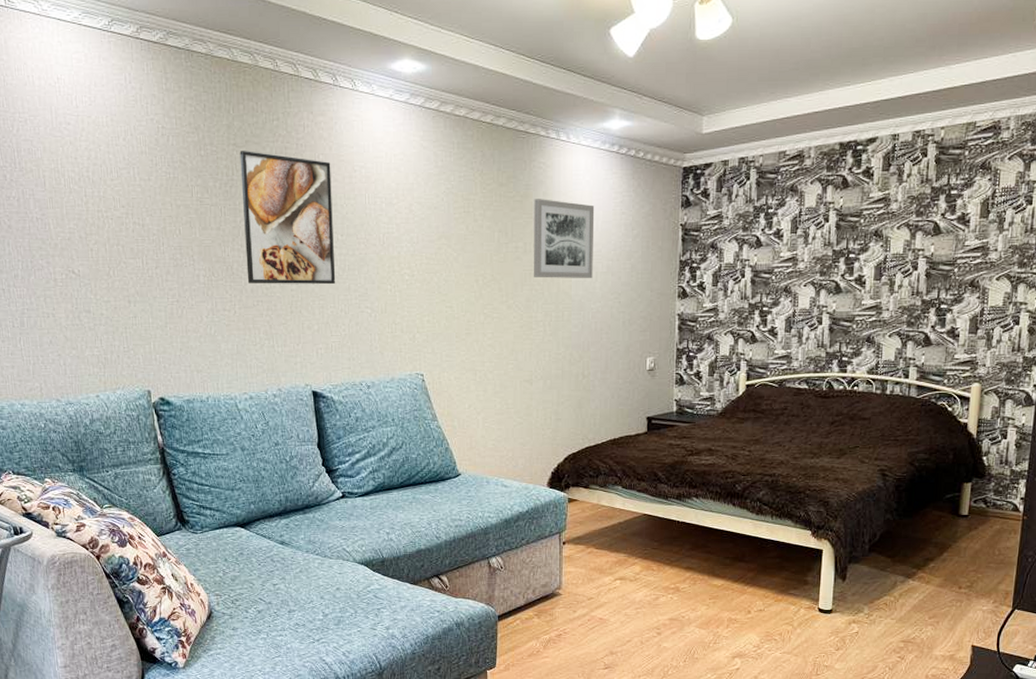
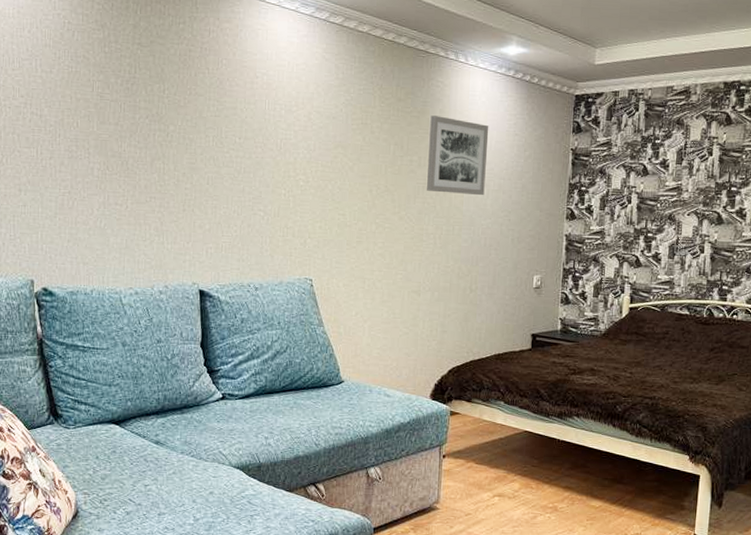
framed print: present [239,151,335,285] -> none [142,50,234,186]

